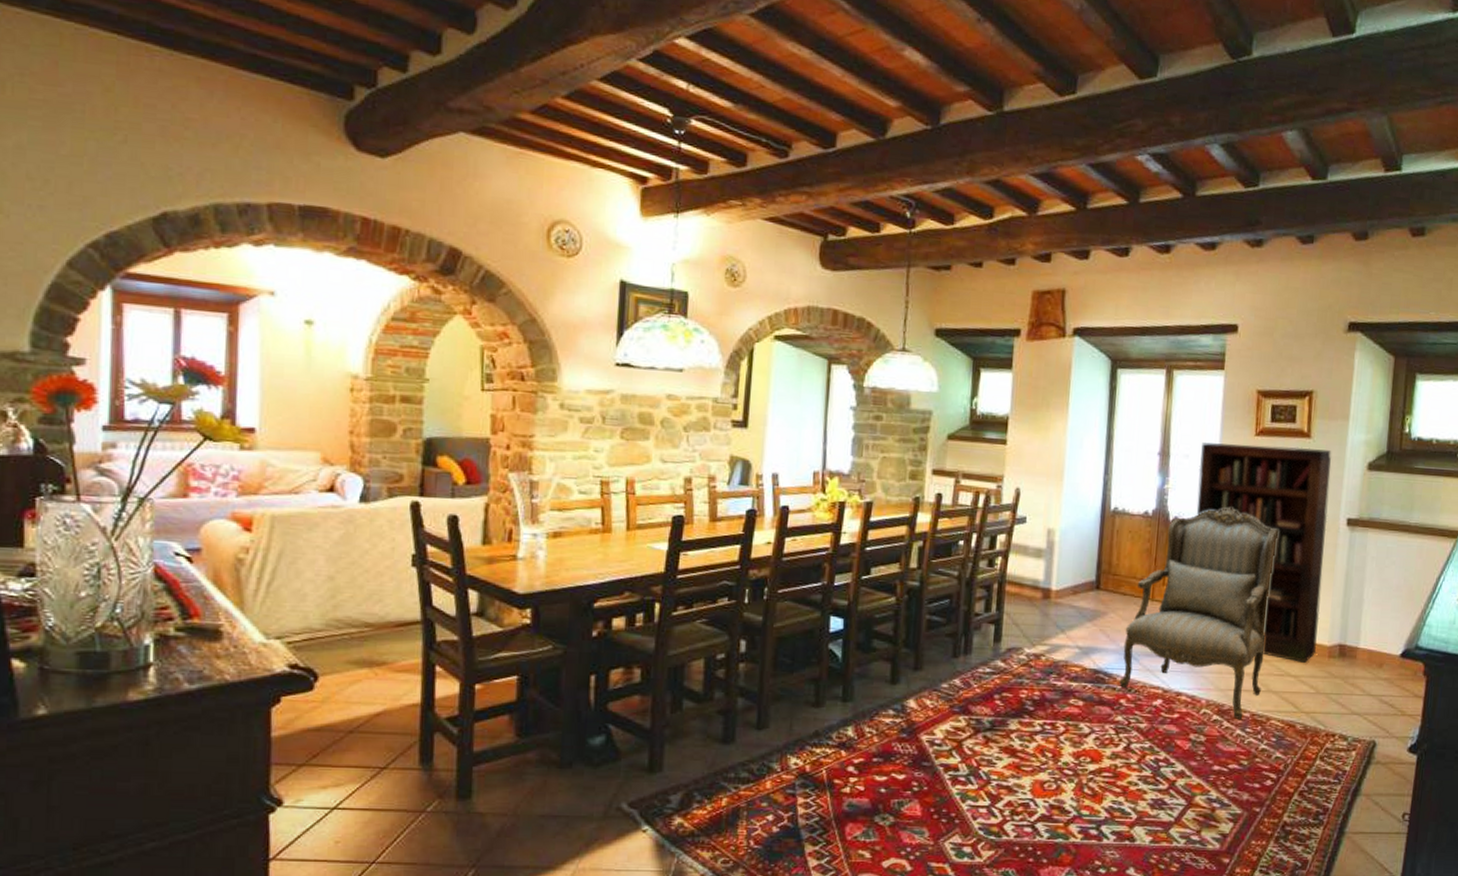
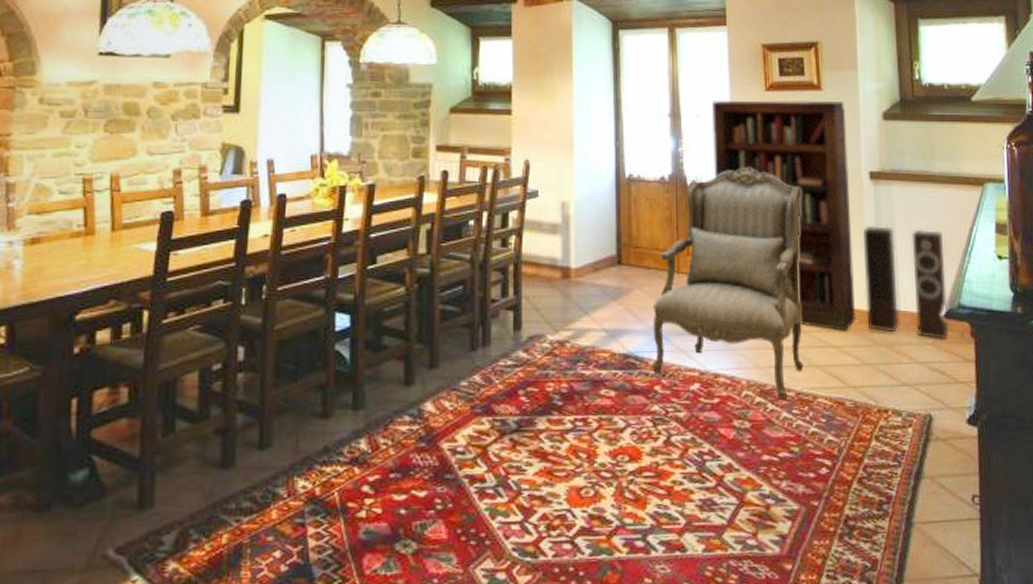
stereo: none [1326,568,1410,677] -> present [863,225,948,341]

